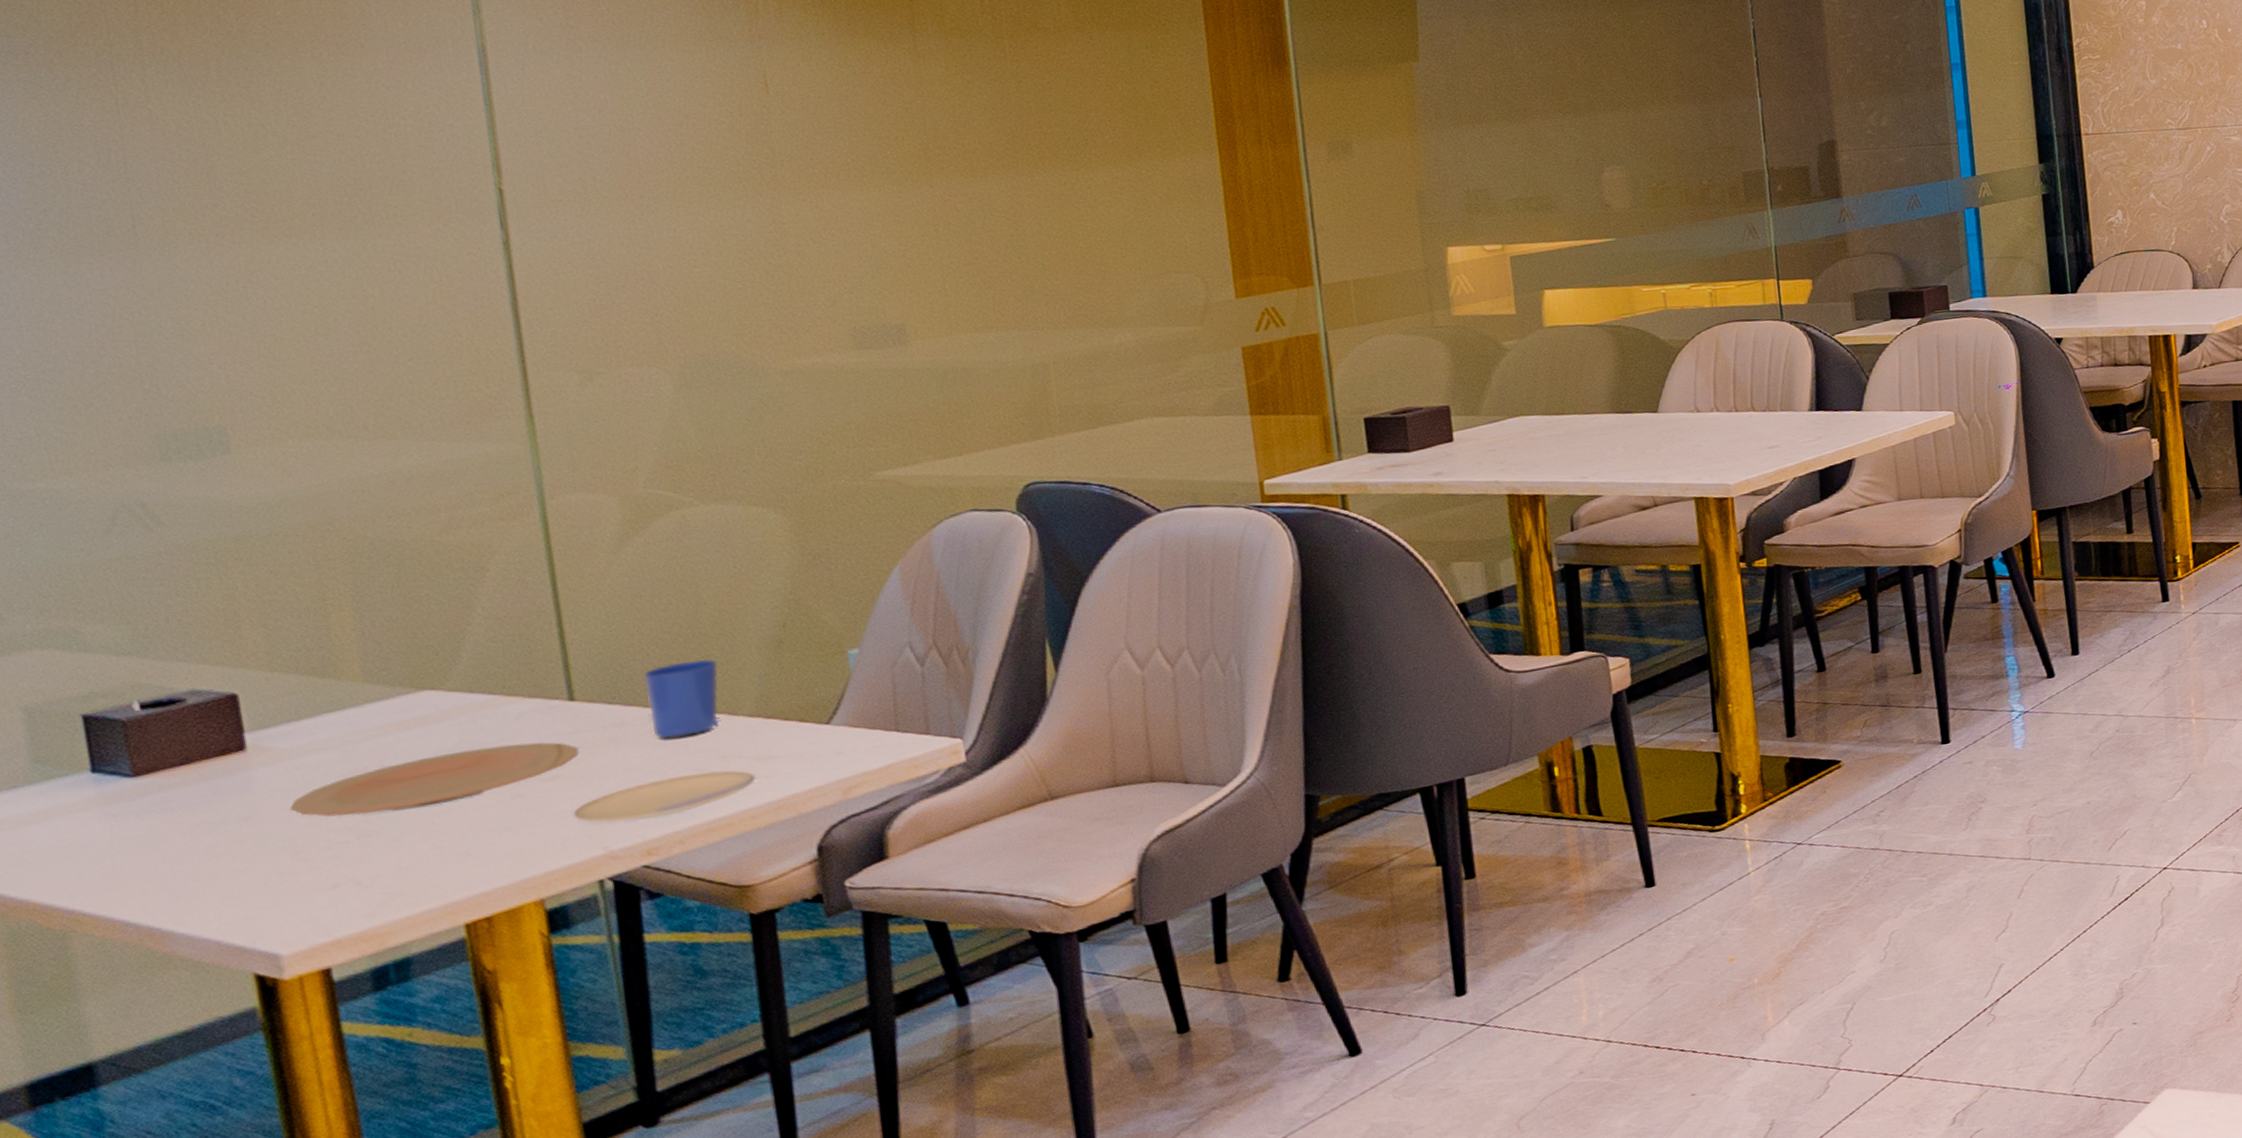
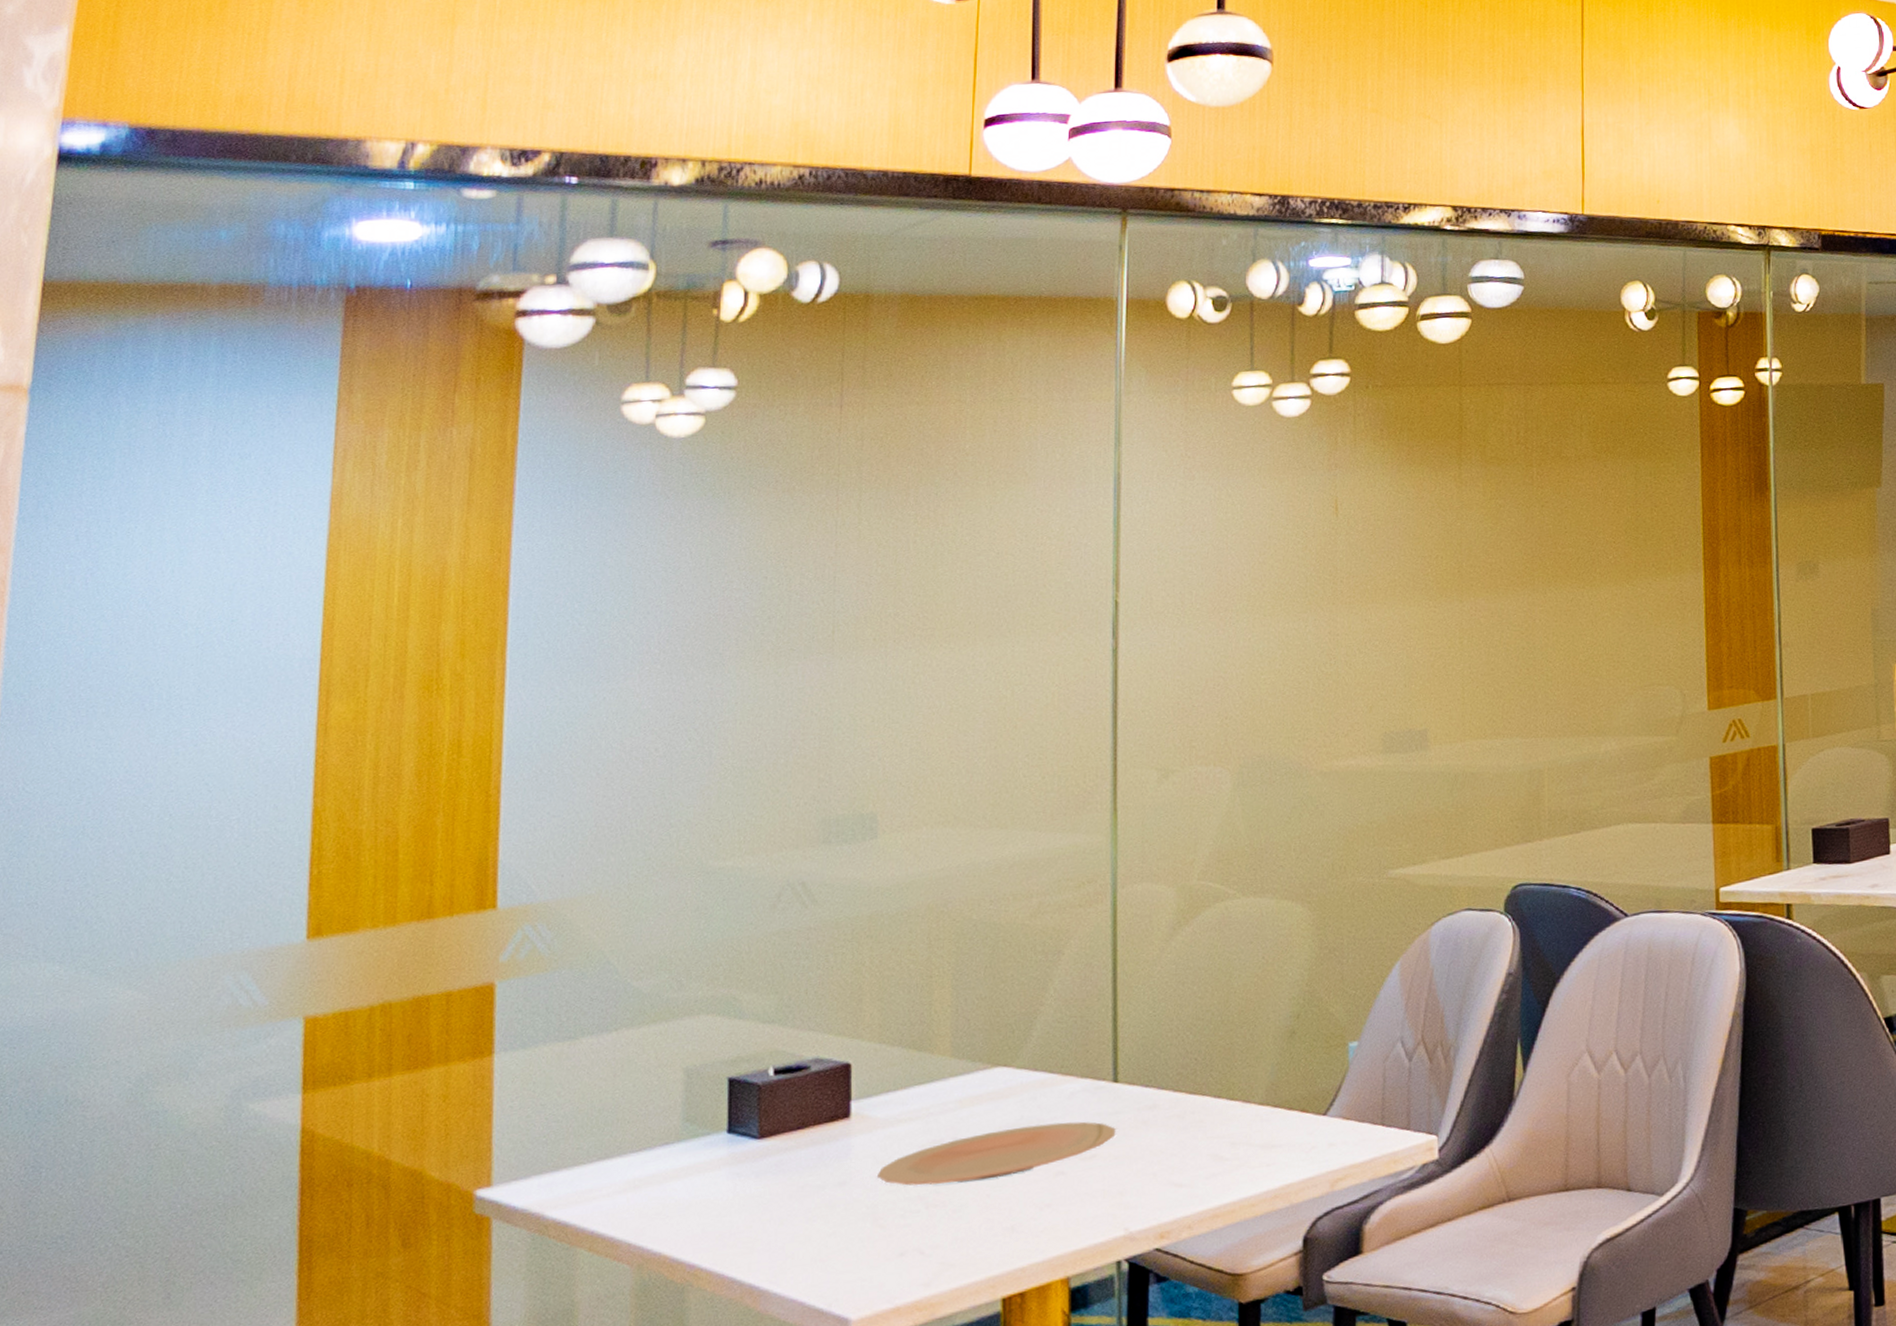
plate: present [573,770,756,824] -> none [1103,1156,1258,1205]
cup: present [644,658,719,738] -> none [1177,1046,1239,1123]

